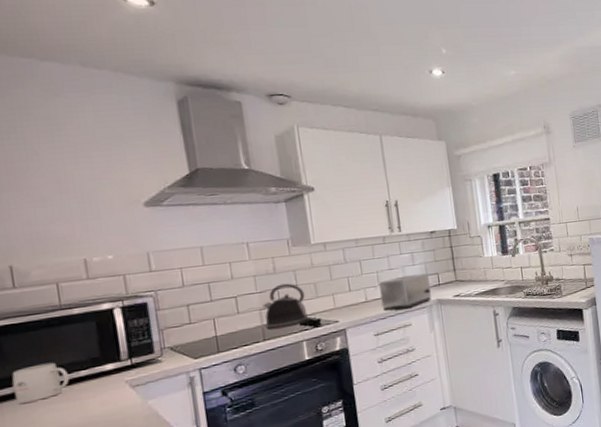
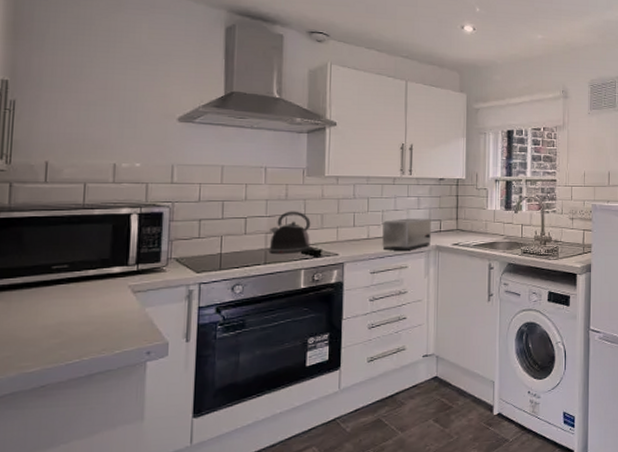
mug: present [11,362,69,405] -> none [24,258,77,295]

